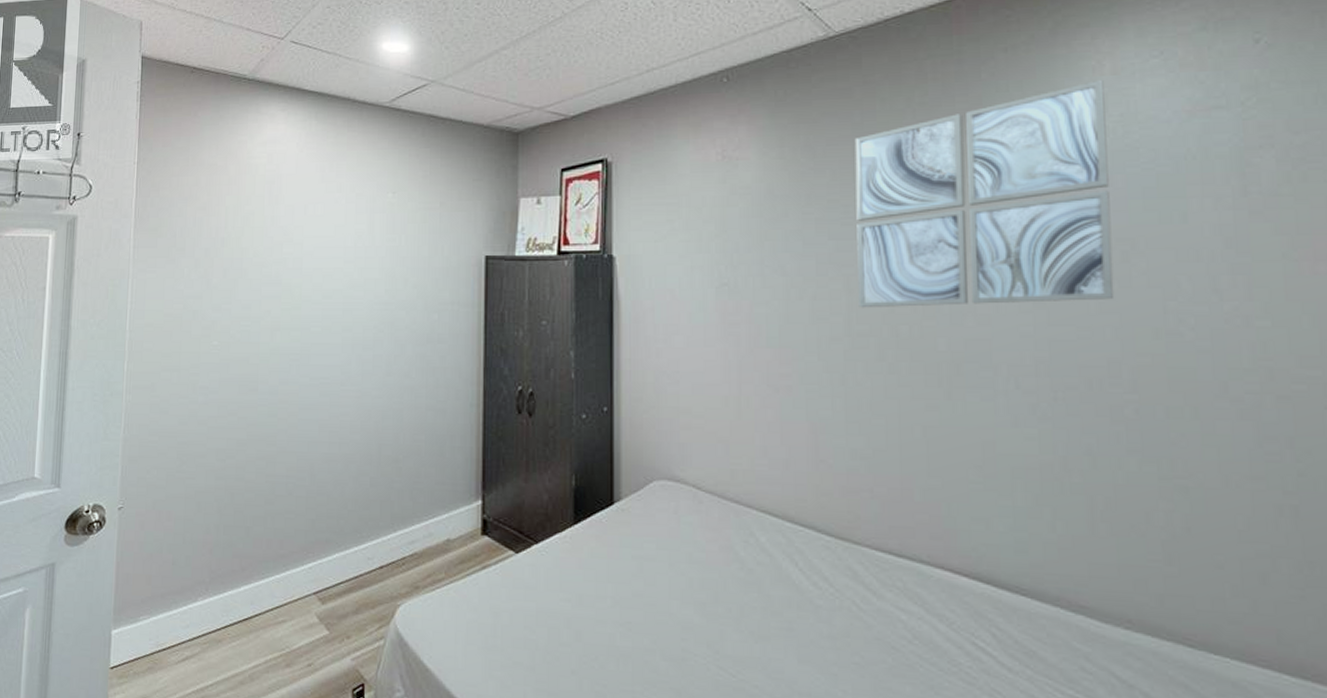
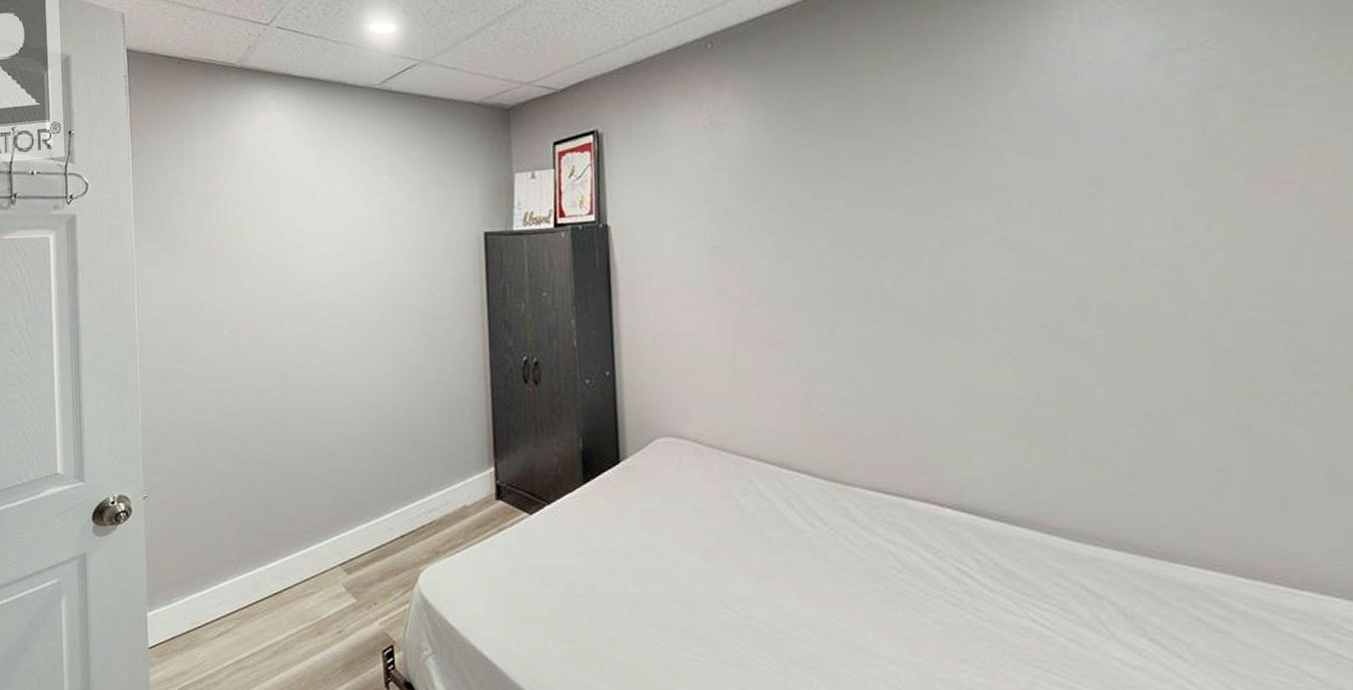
wall art: present [854,79,1115,308] -> none [836,27,1084,263]

